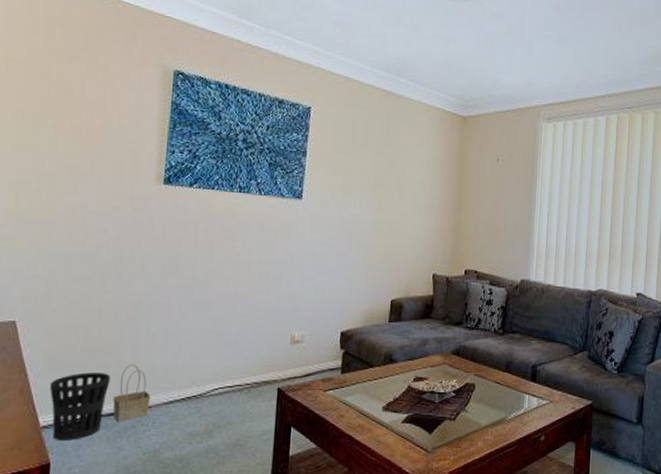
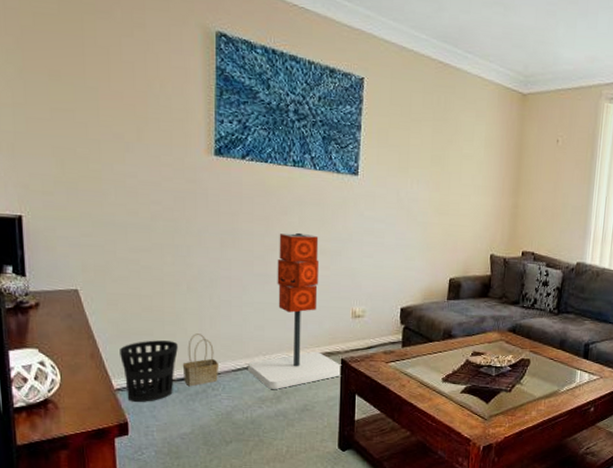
speaker: none [180,257,277,423] -> present [248,232,341,389]

